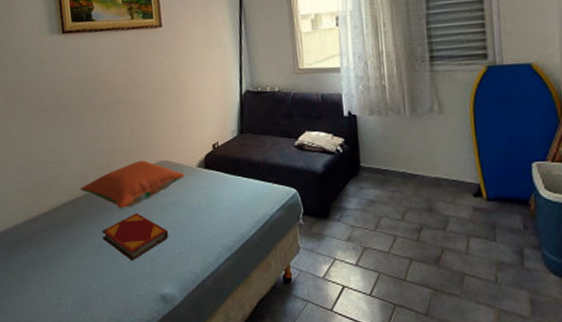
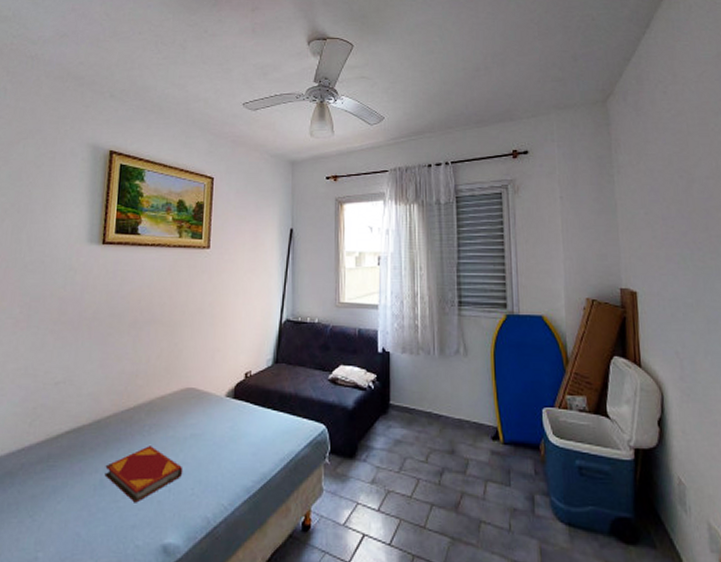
pillow: present [80,160,185,209] -> none [89,386,211,441]

